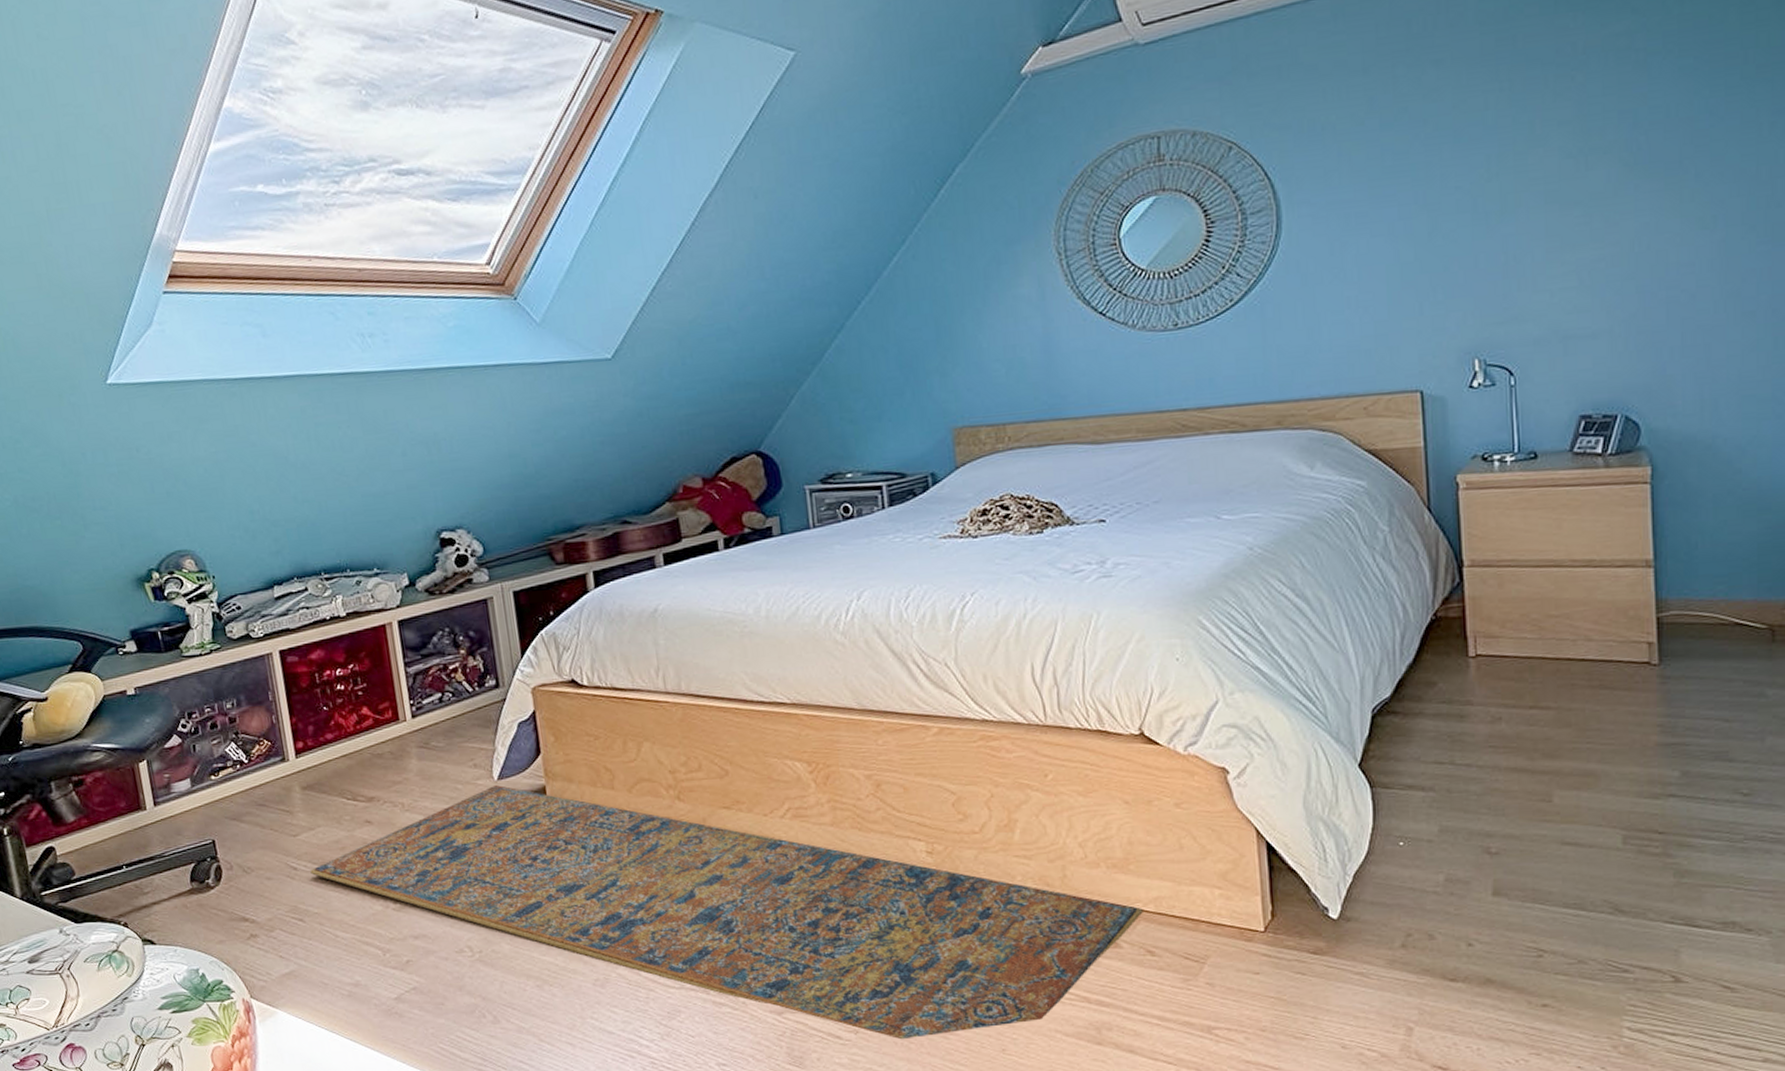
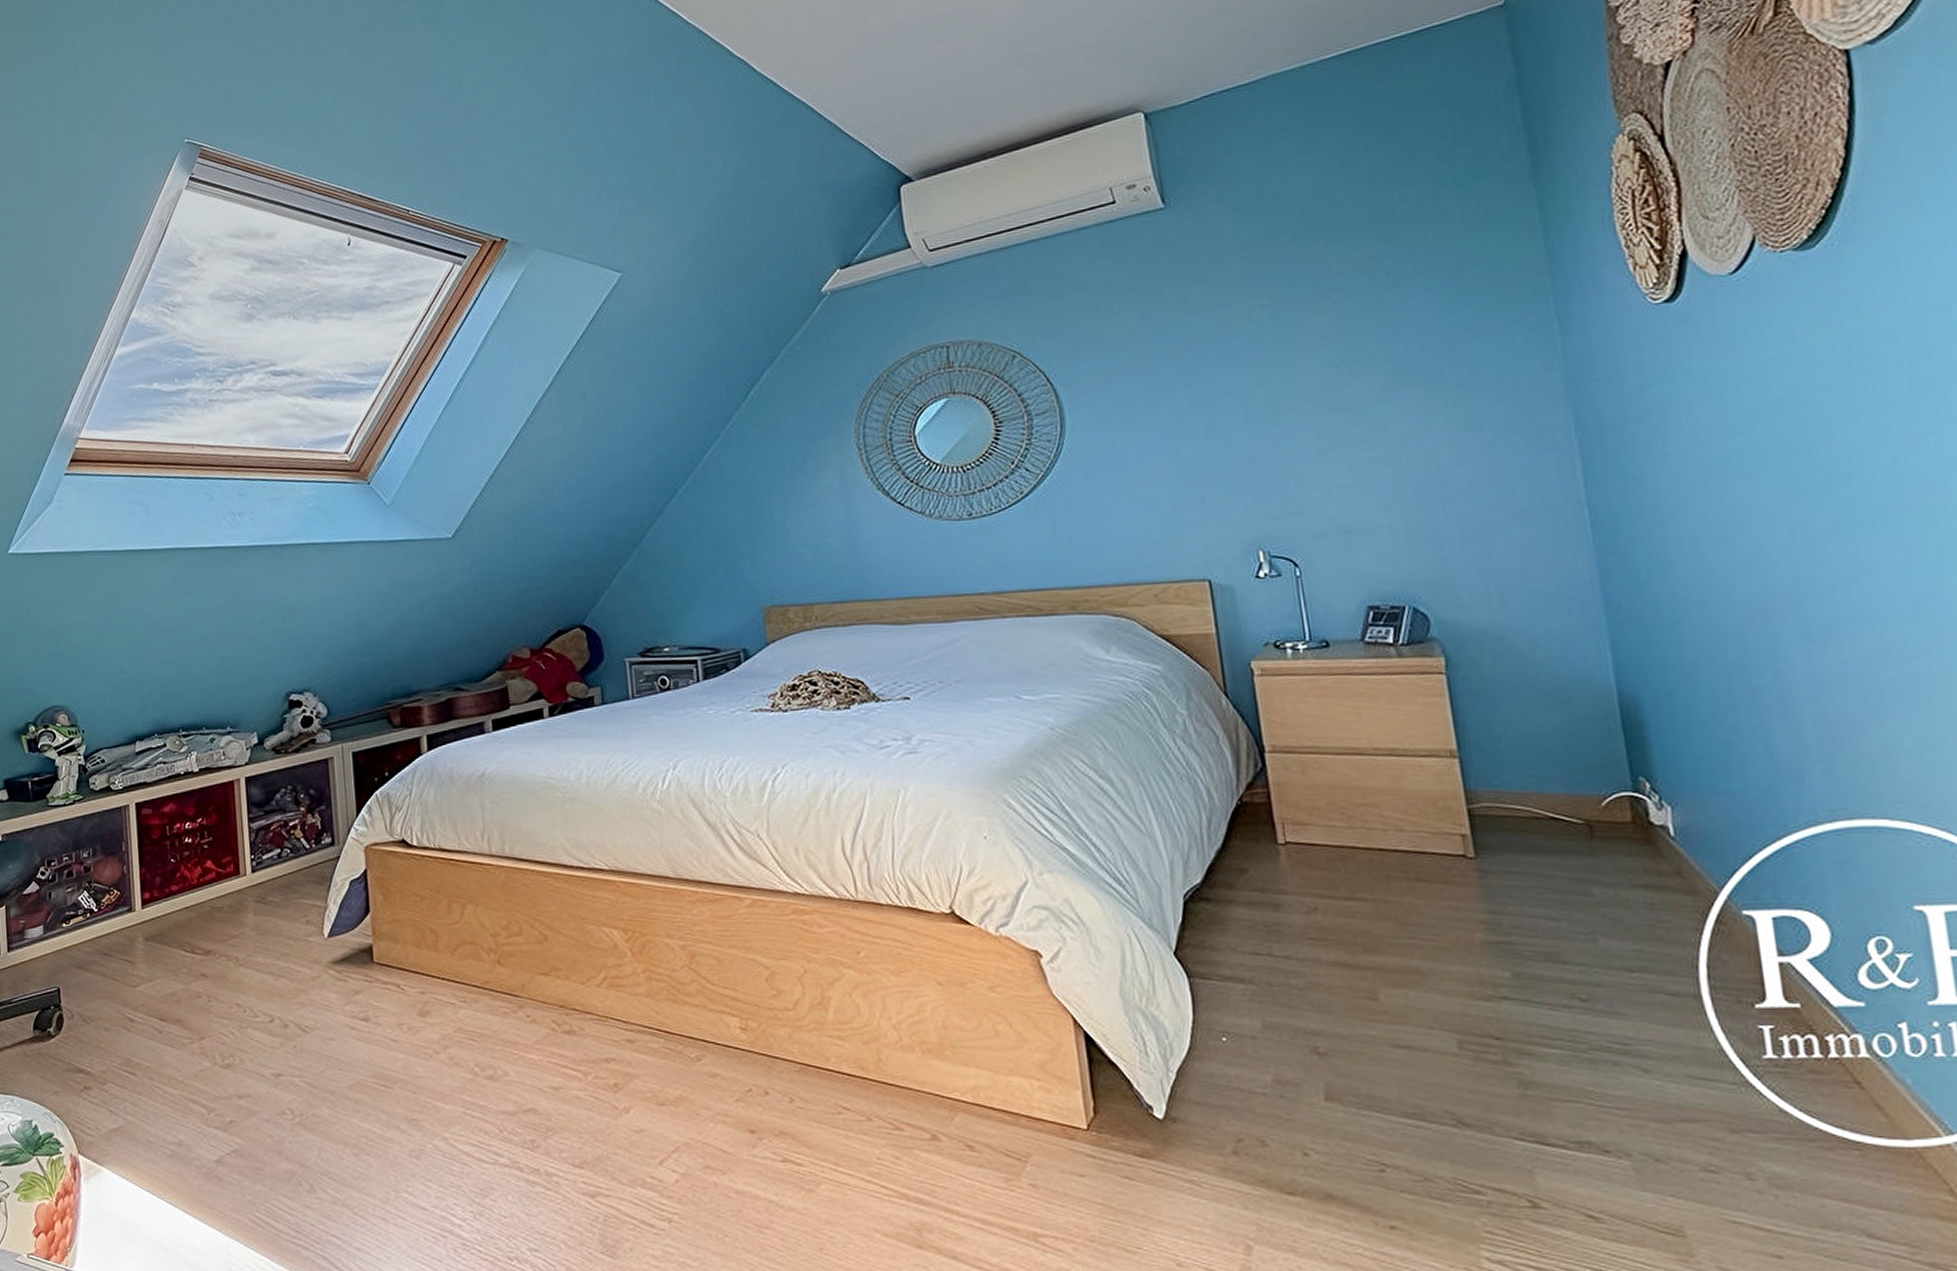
rug: present [310,785,1143,1040] -> none [146,943,961,1232]

